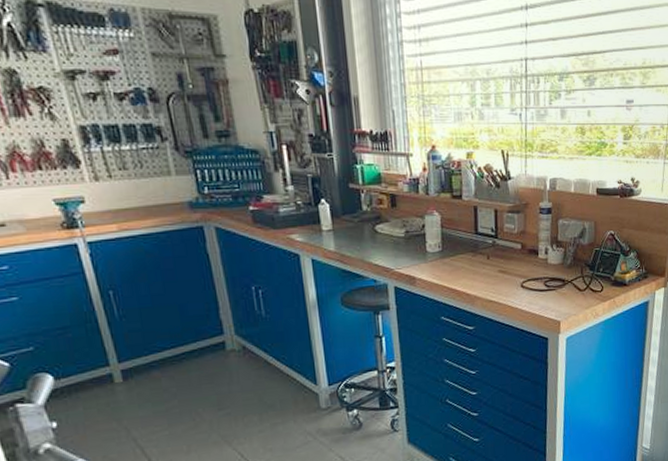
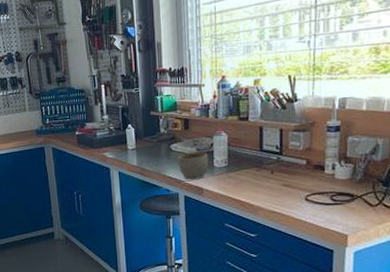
cup: none [385,231,421,268] -> present [178,149,209,180]

